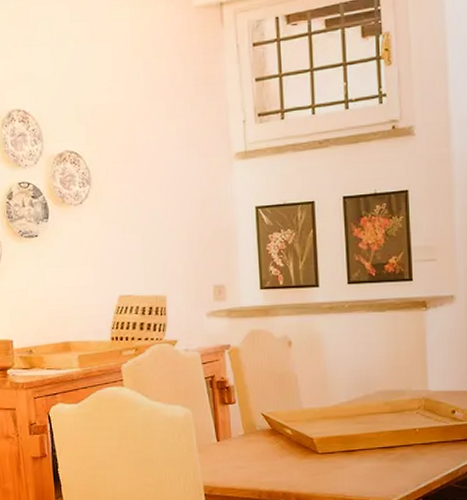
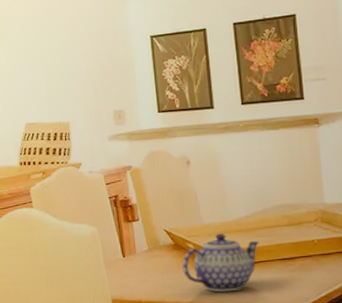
teapot: none [279,418,360,481] -> present [182,233,260,292]

